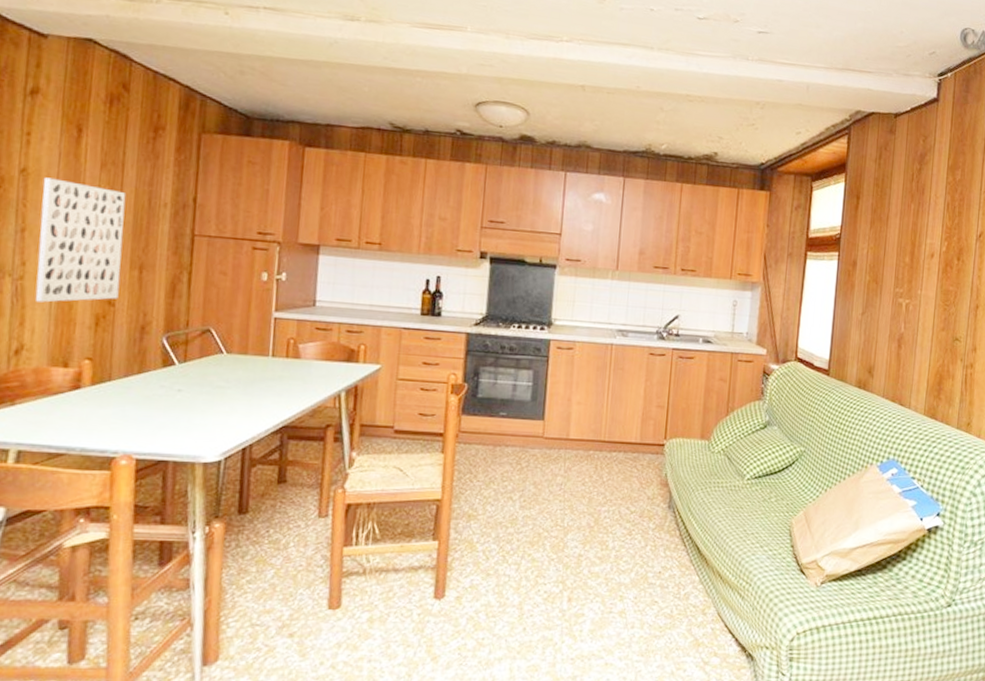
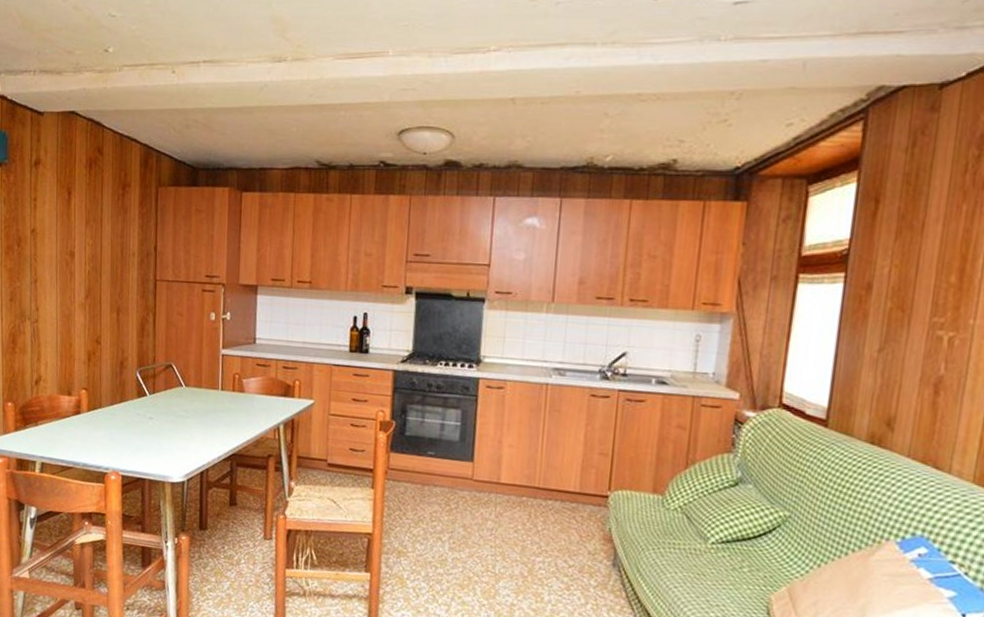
wall art: present [35,177,126,303] -> none [46,235,105,341]

